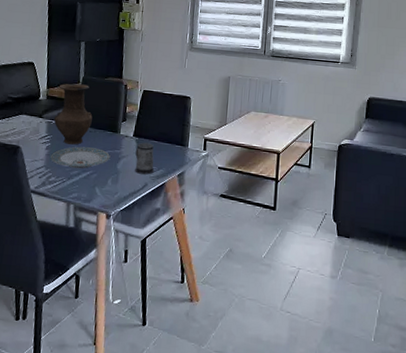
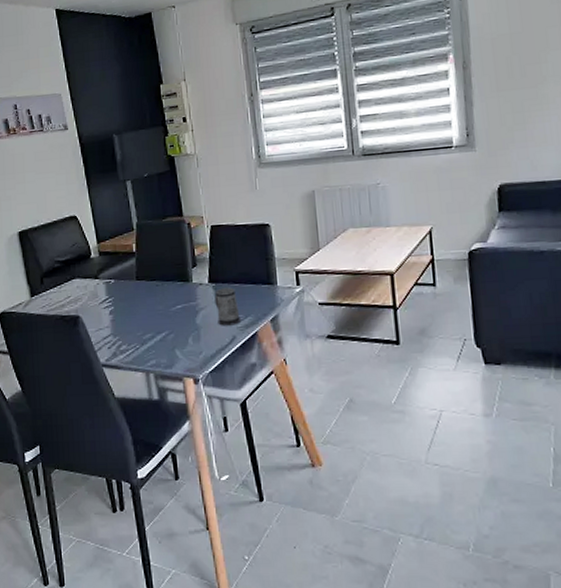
plate: present [49,146,111,169] -> none [115,303,187,332]
vase: present [53,83,93,145] -> none [110,231,157,305]

